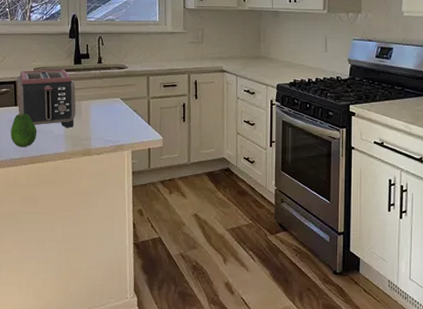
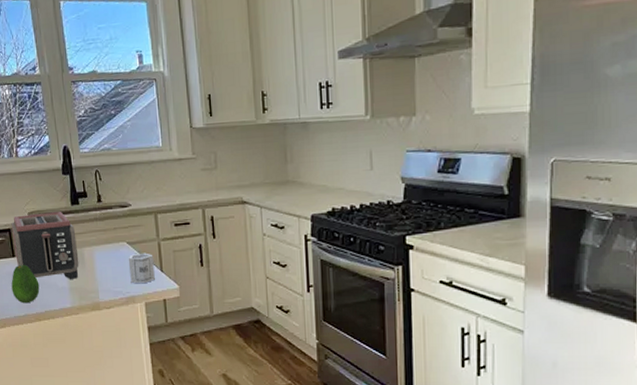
cup: none [120,108,143,134] -> present [128,252,155,284]

